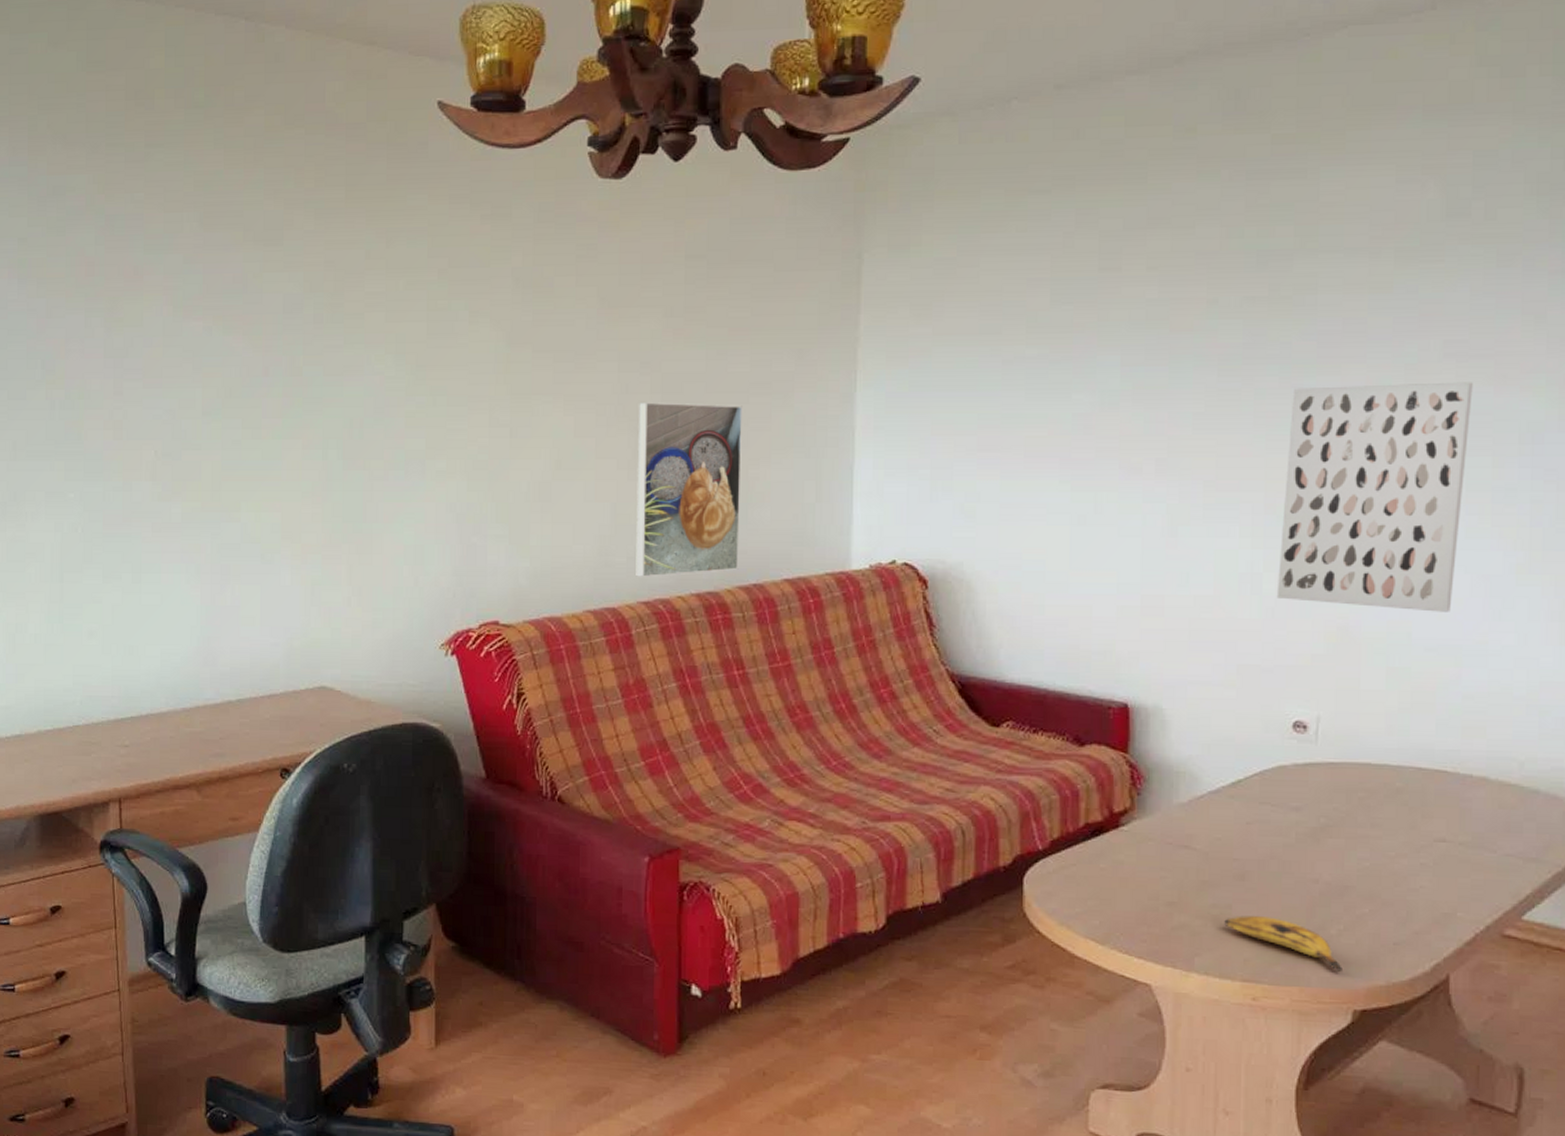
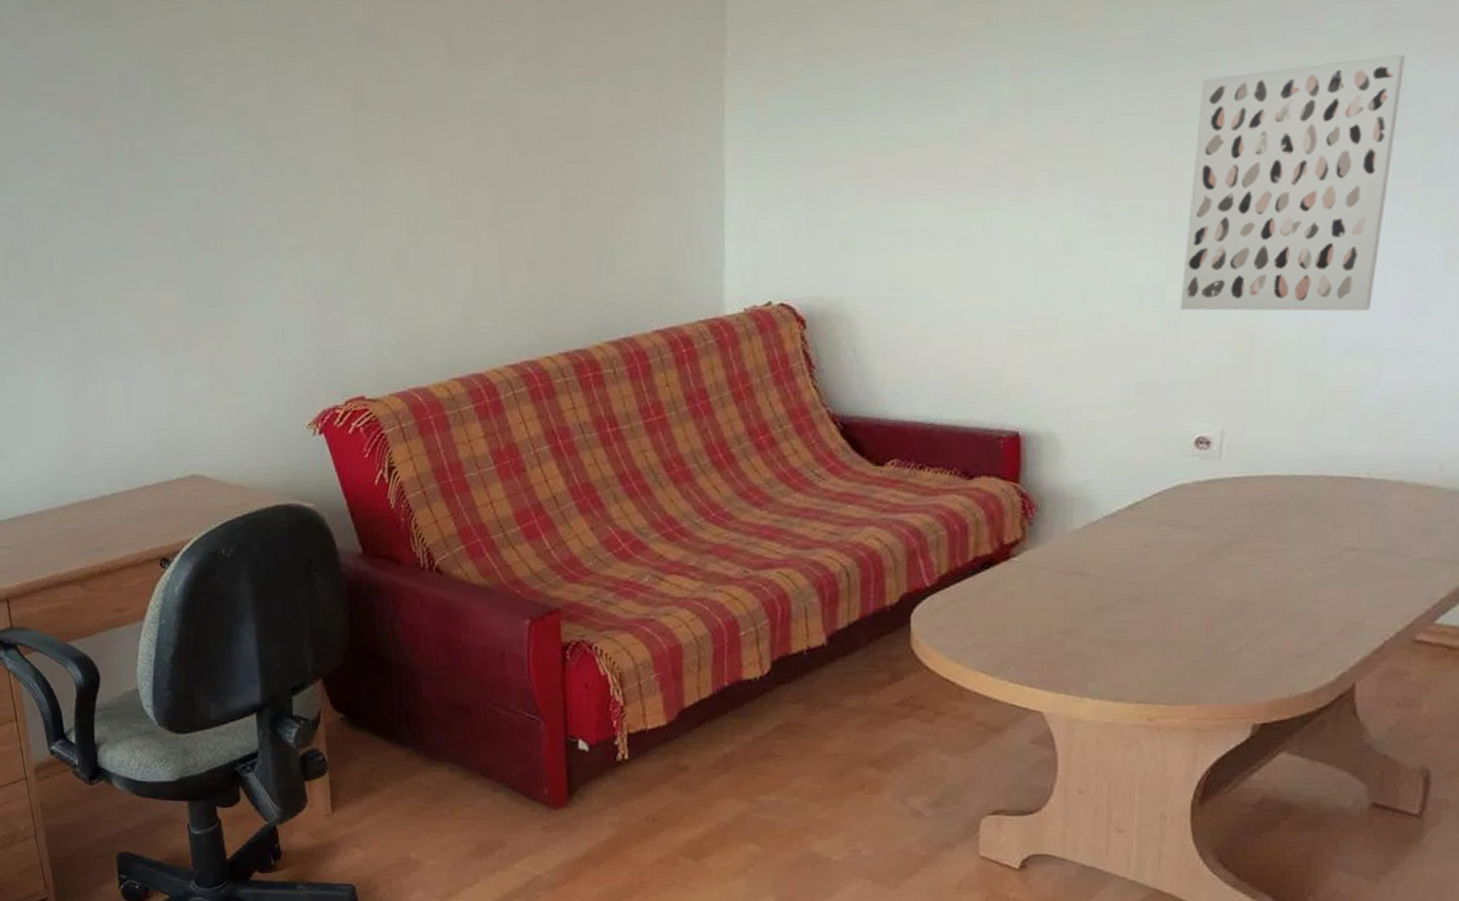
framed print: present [636,402,742,578] -> none [495,150,608,341]
banana: present [1224,916,1342,972] -> none [1119,638,1242,687]

